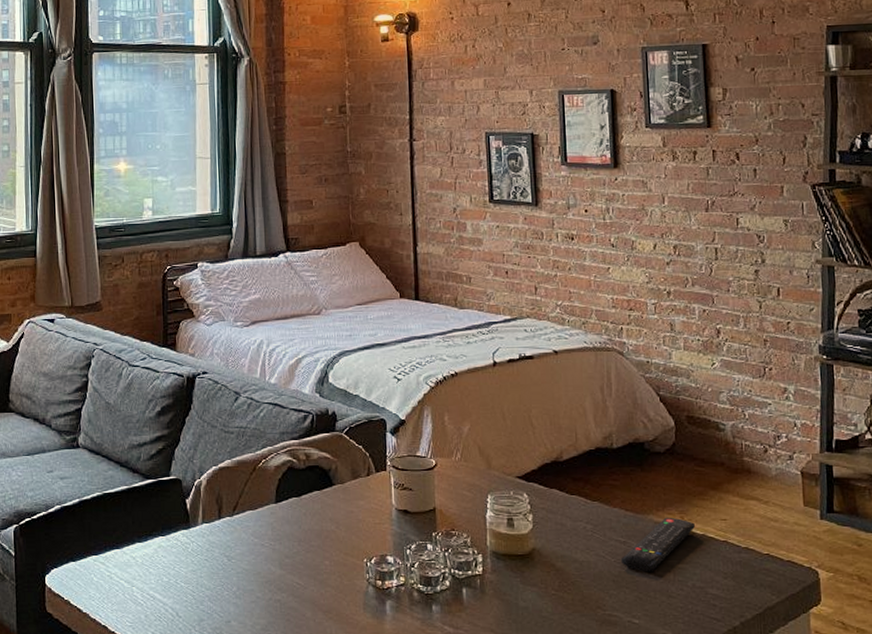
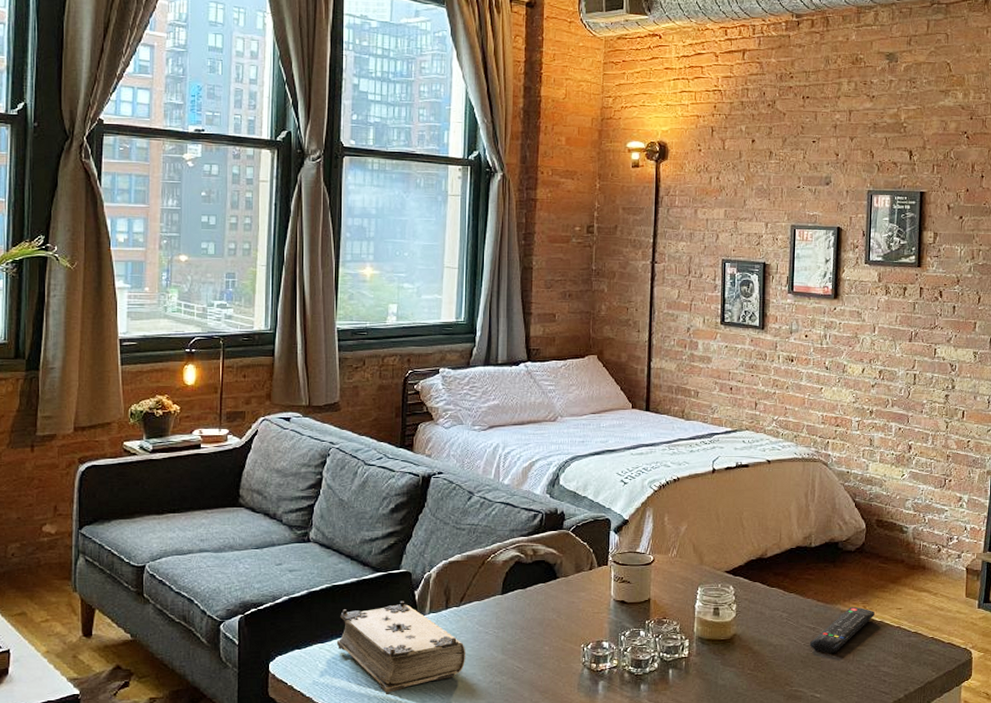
book: none [110,510,243,612] -> present [336,601,466,695]

